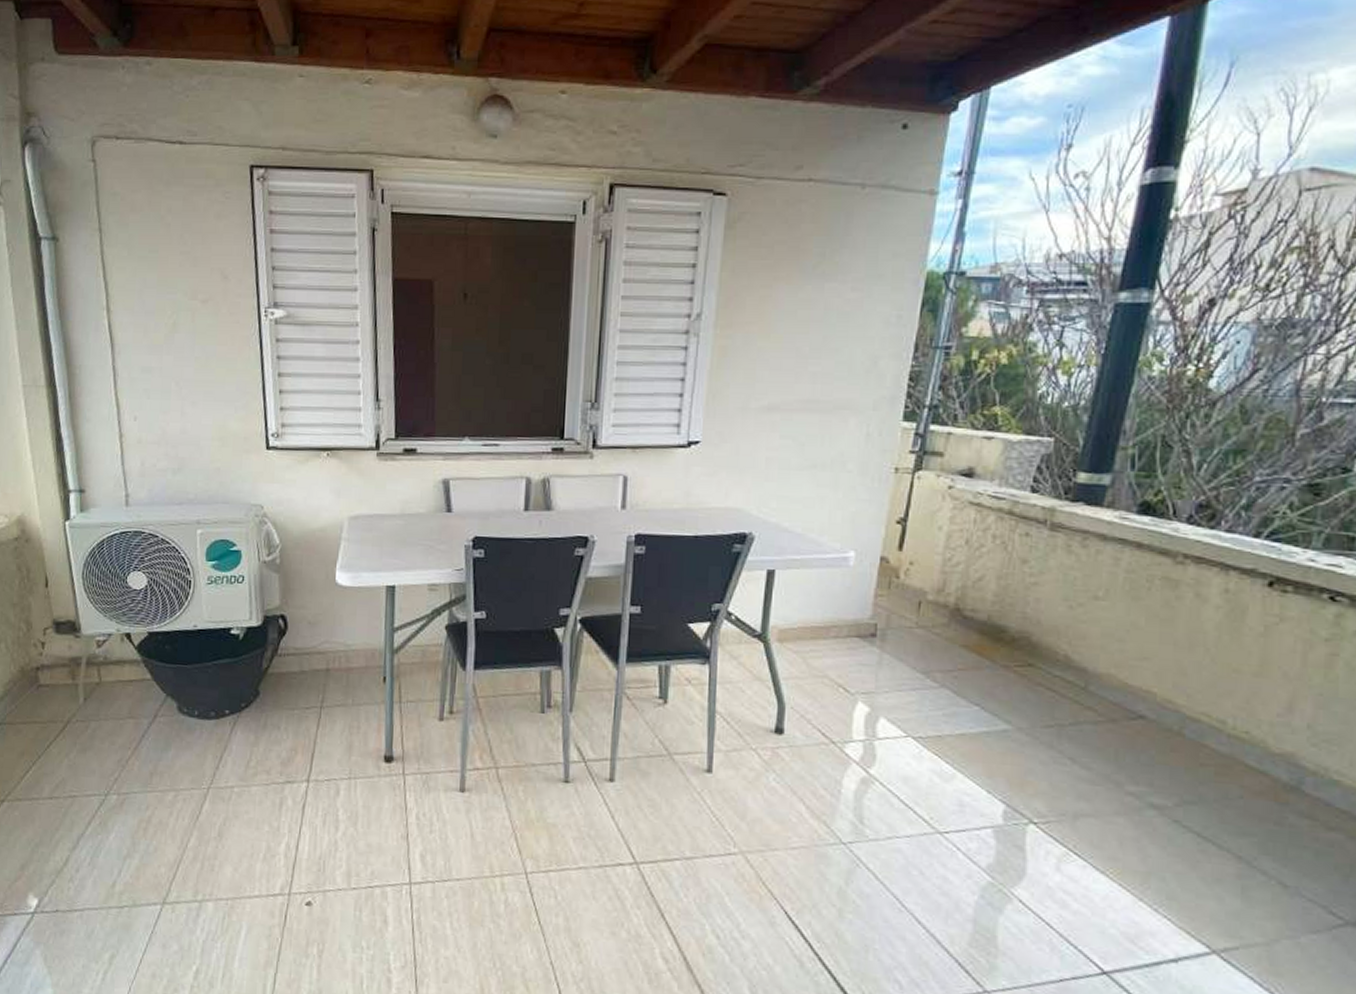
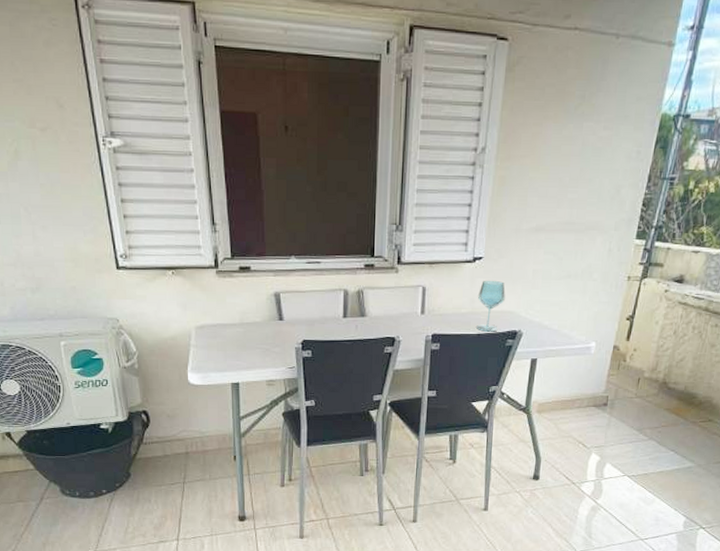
wine glass: none [693,469,730,534] -> present [476,280,506,332]

